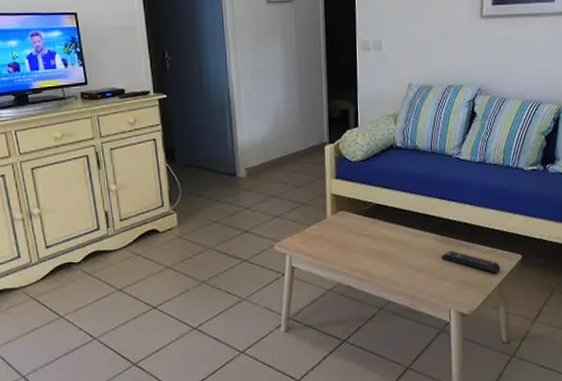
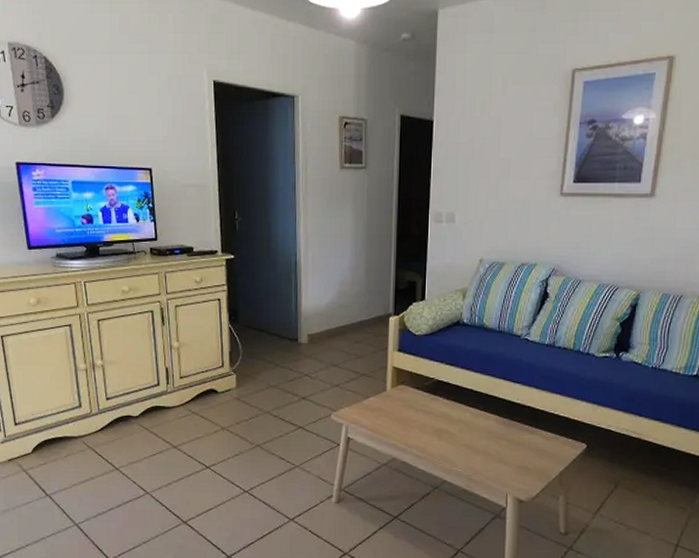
remote control: present [441,250,501,274] -> none [502,434,564,462]

